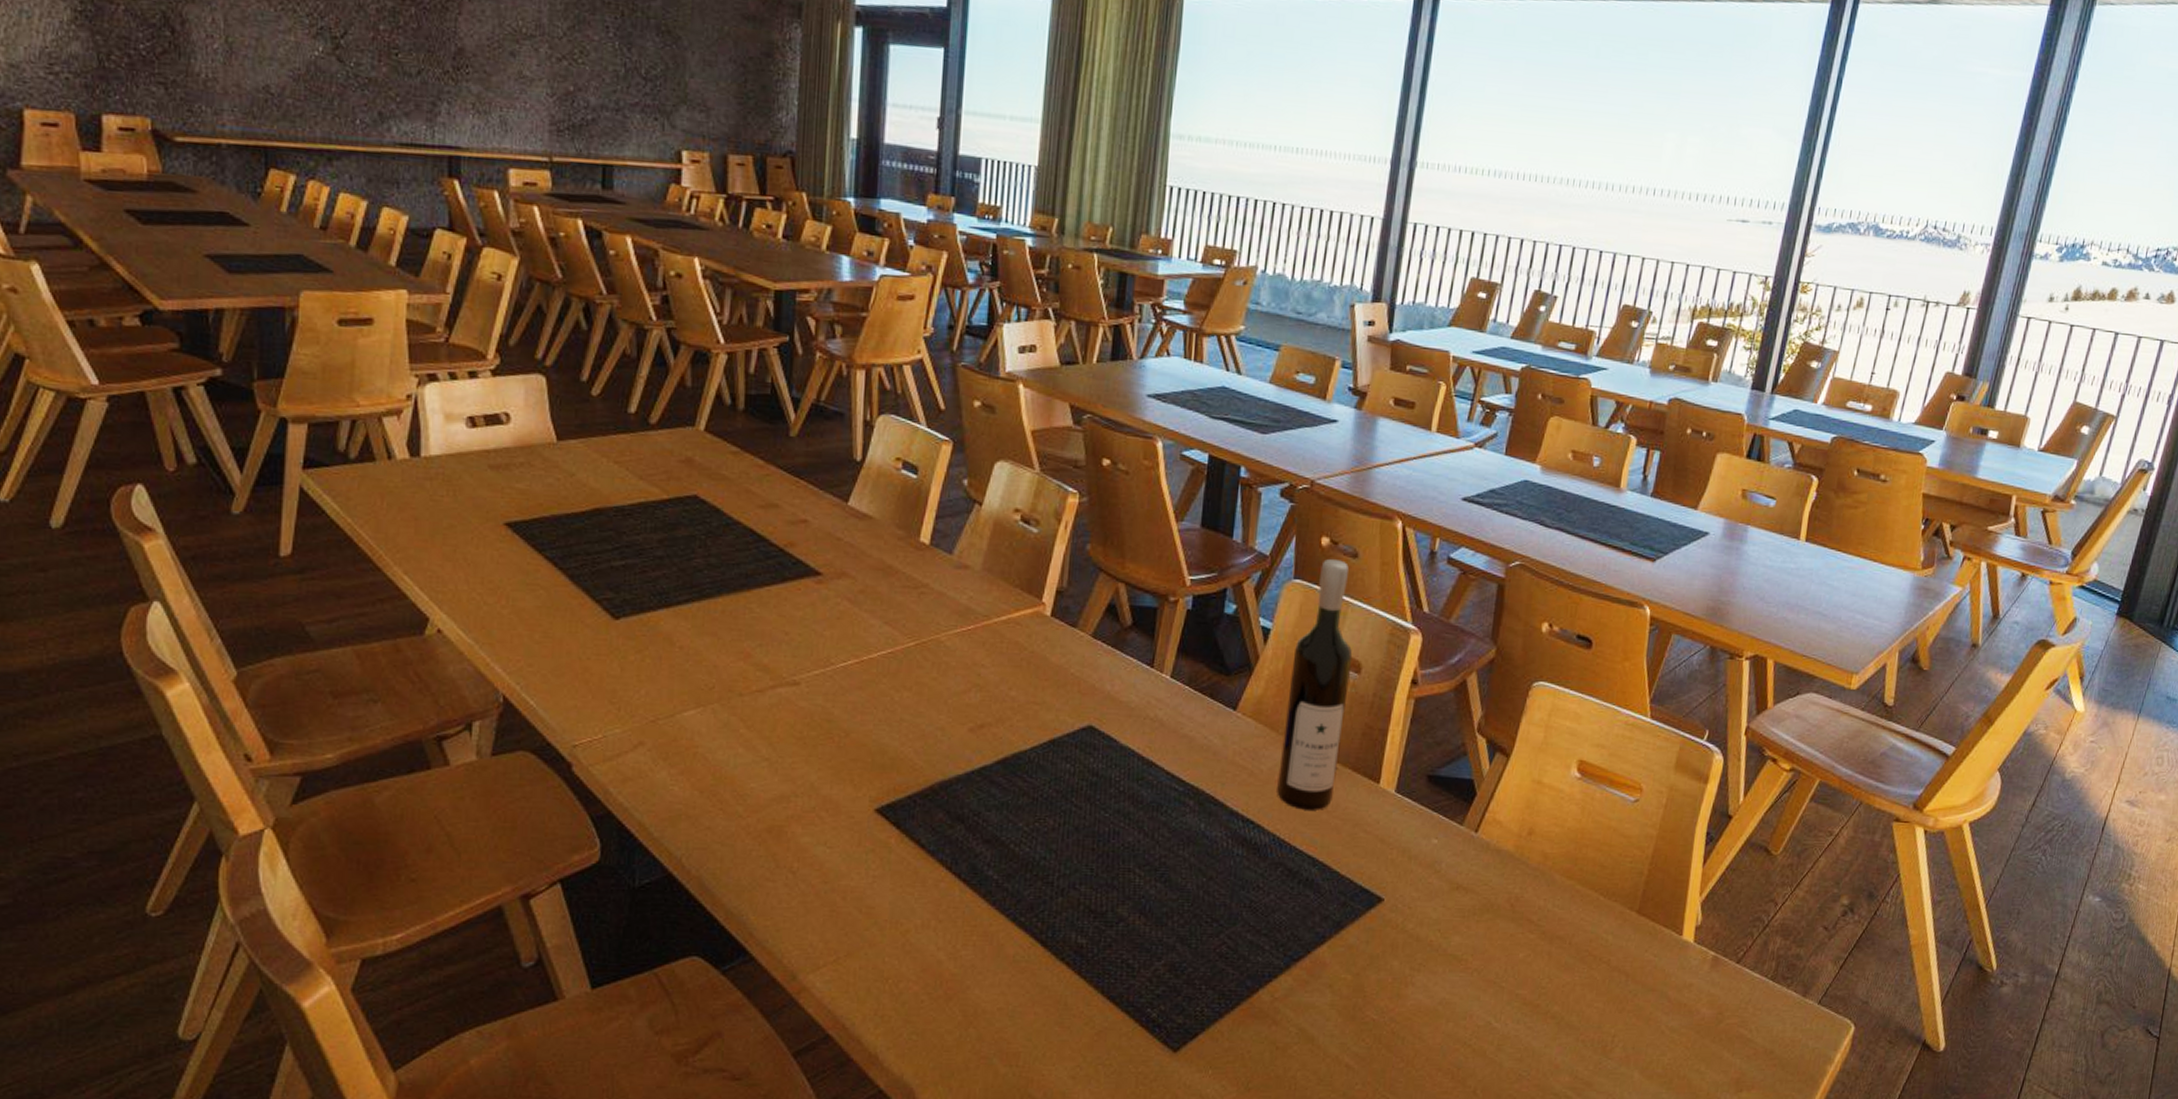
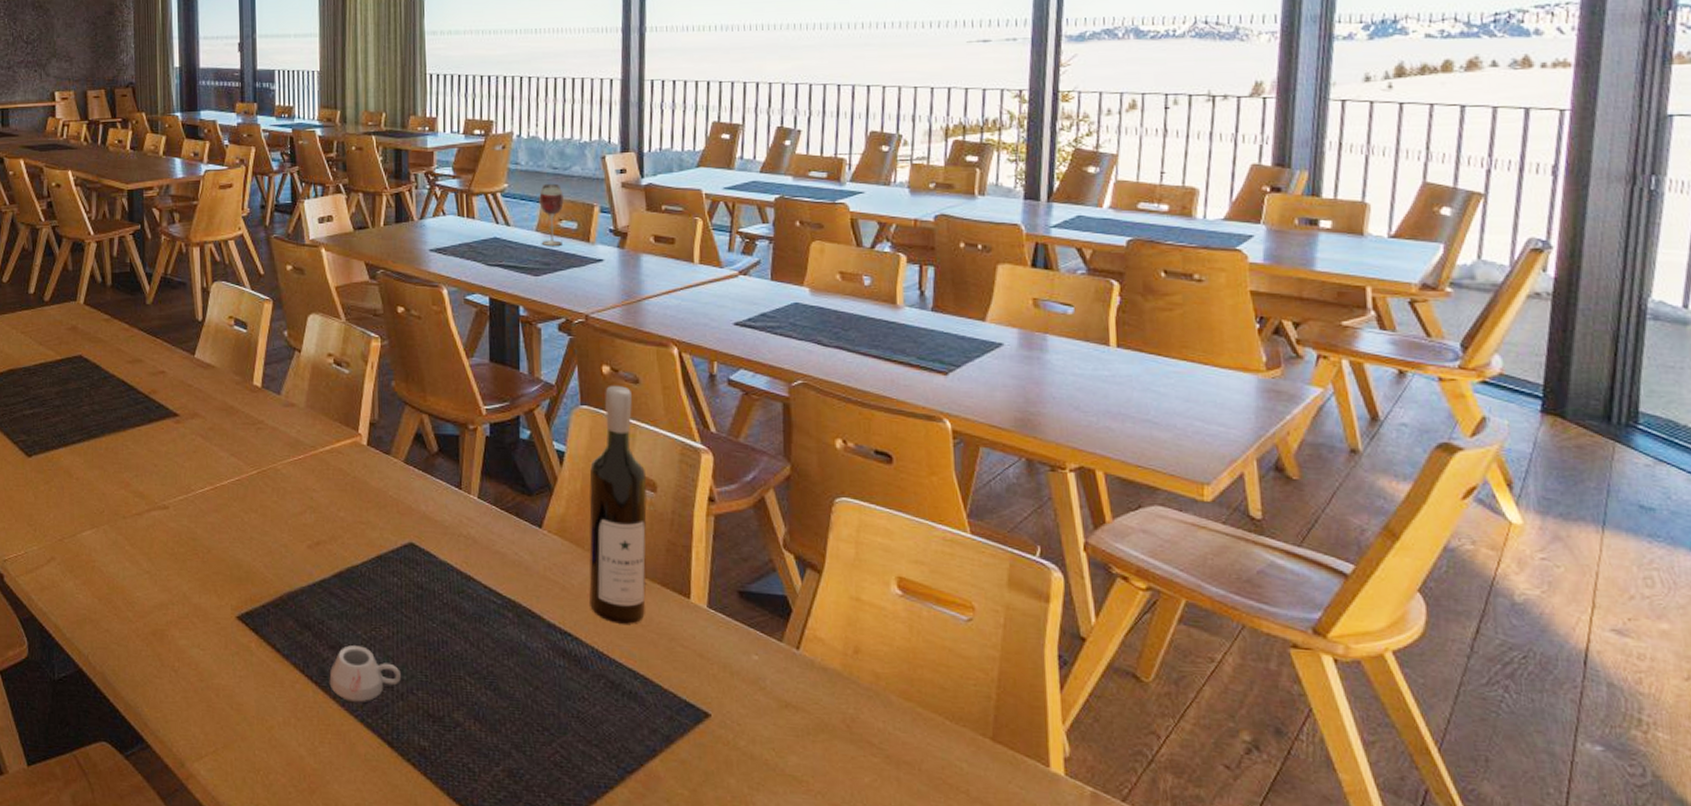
cup: none [980,839,1065,901] -> present [329,645,402,703]
wineglass: none [1274,329,1304,401] -> present [539,183,564,246]

